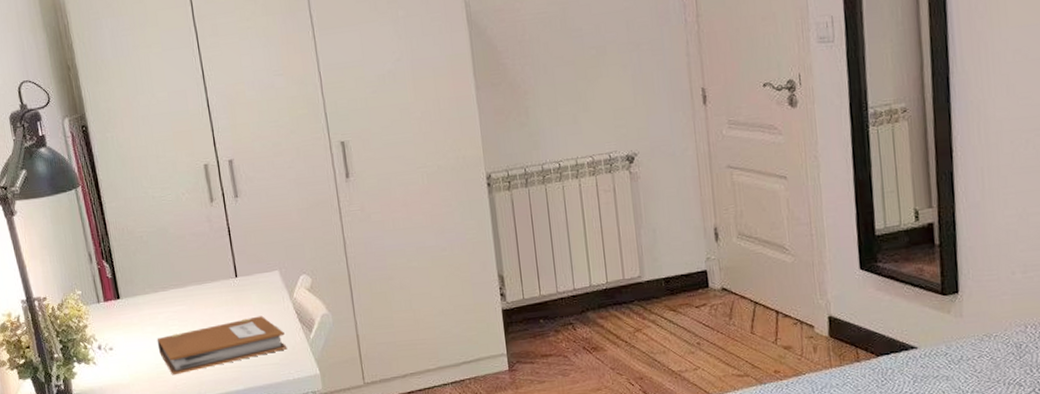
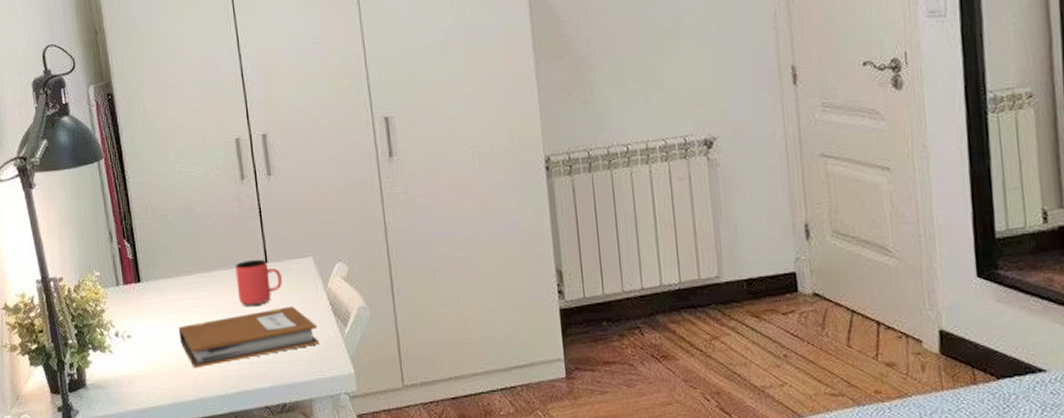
cup: none [207,274,252,317] -> present [235,259,282,306]

